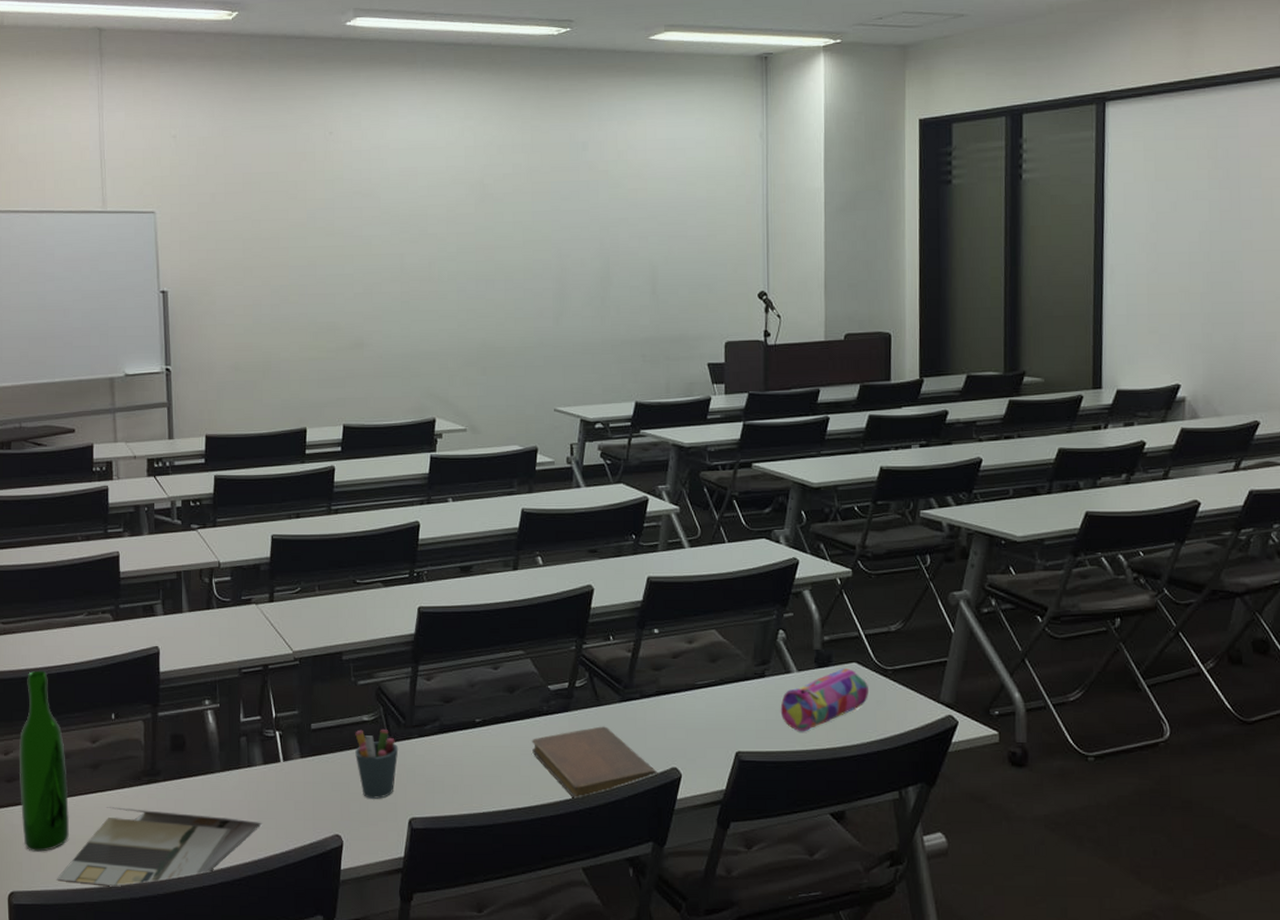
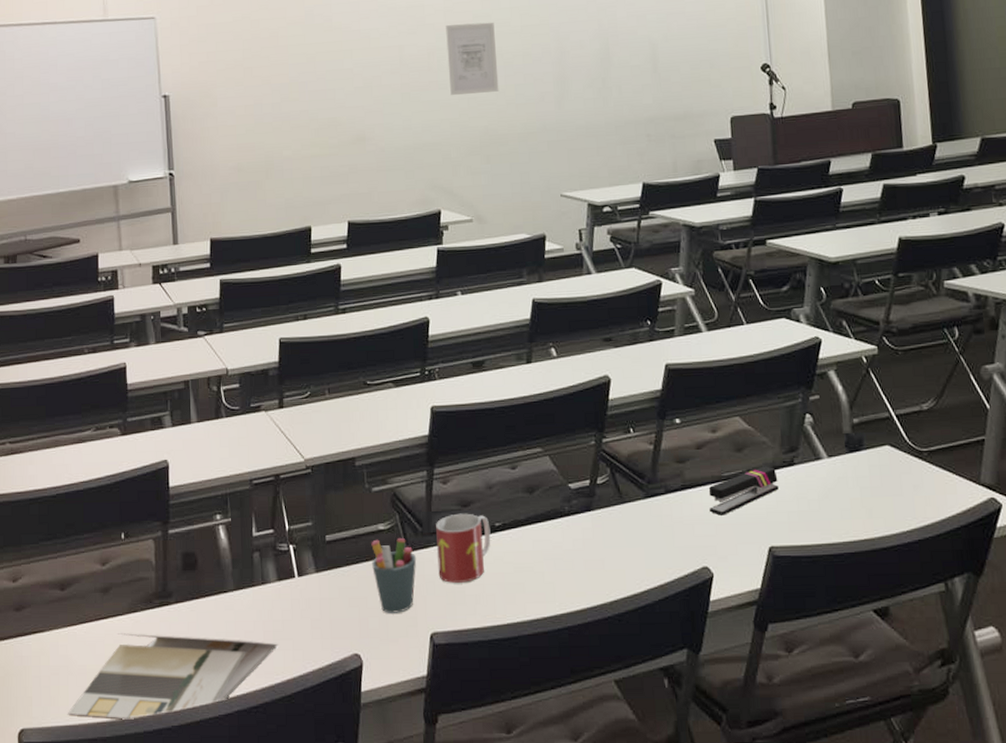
wine bottle: present [18,670,70,852] -> none [27,490,80,685]
mug: none [418,708,471,773] -> present [436,513,491,583]
wall art: none [448,235,499,307] -> present [446,22,499,96]
notebook: present [531,726,658,801] -> none [554,525,689,607]
stapler: none [682,677,749,721] -> present [708,466,779,516]
pencil case: present [780,667,868,732] -> none [812,451,905,523]

